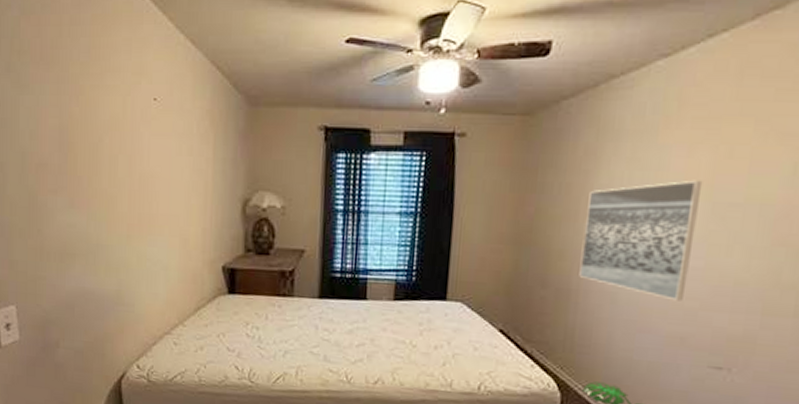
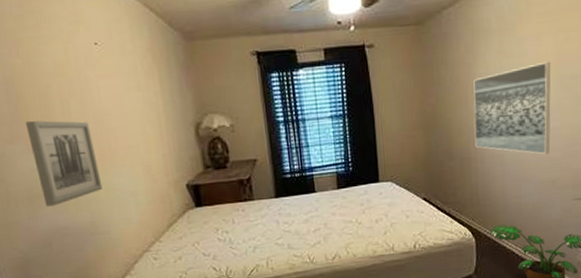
wall art: none [71,173,135,268] -> present [25,120,103,207]

